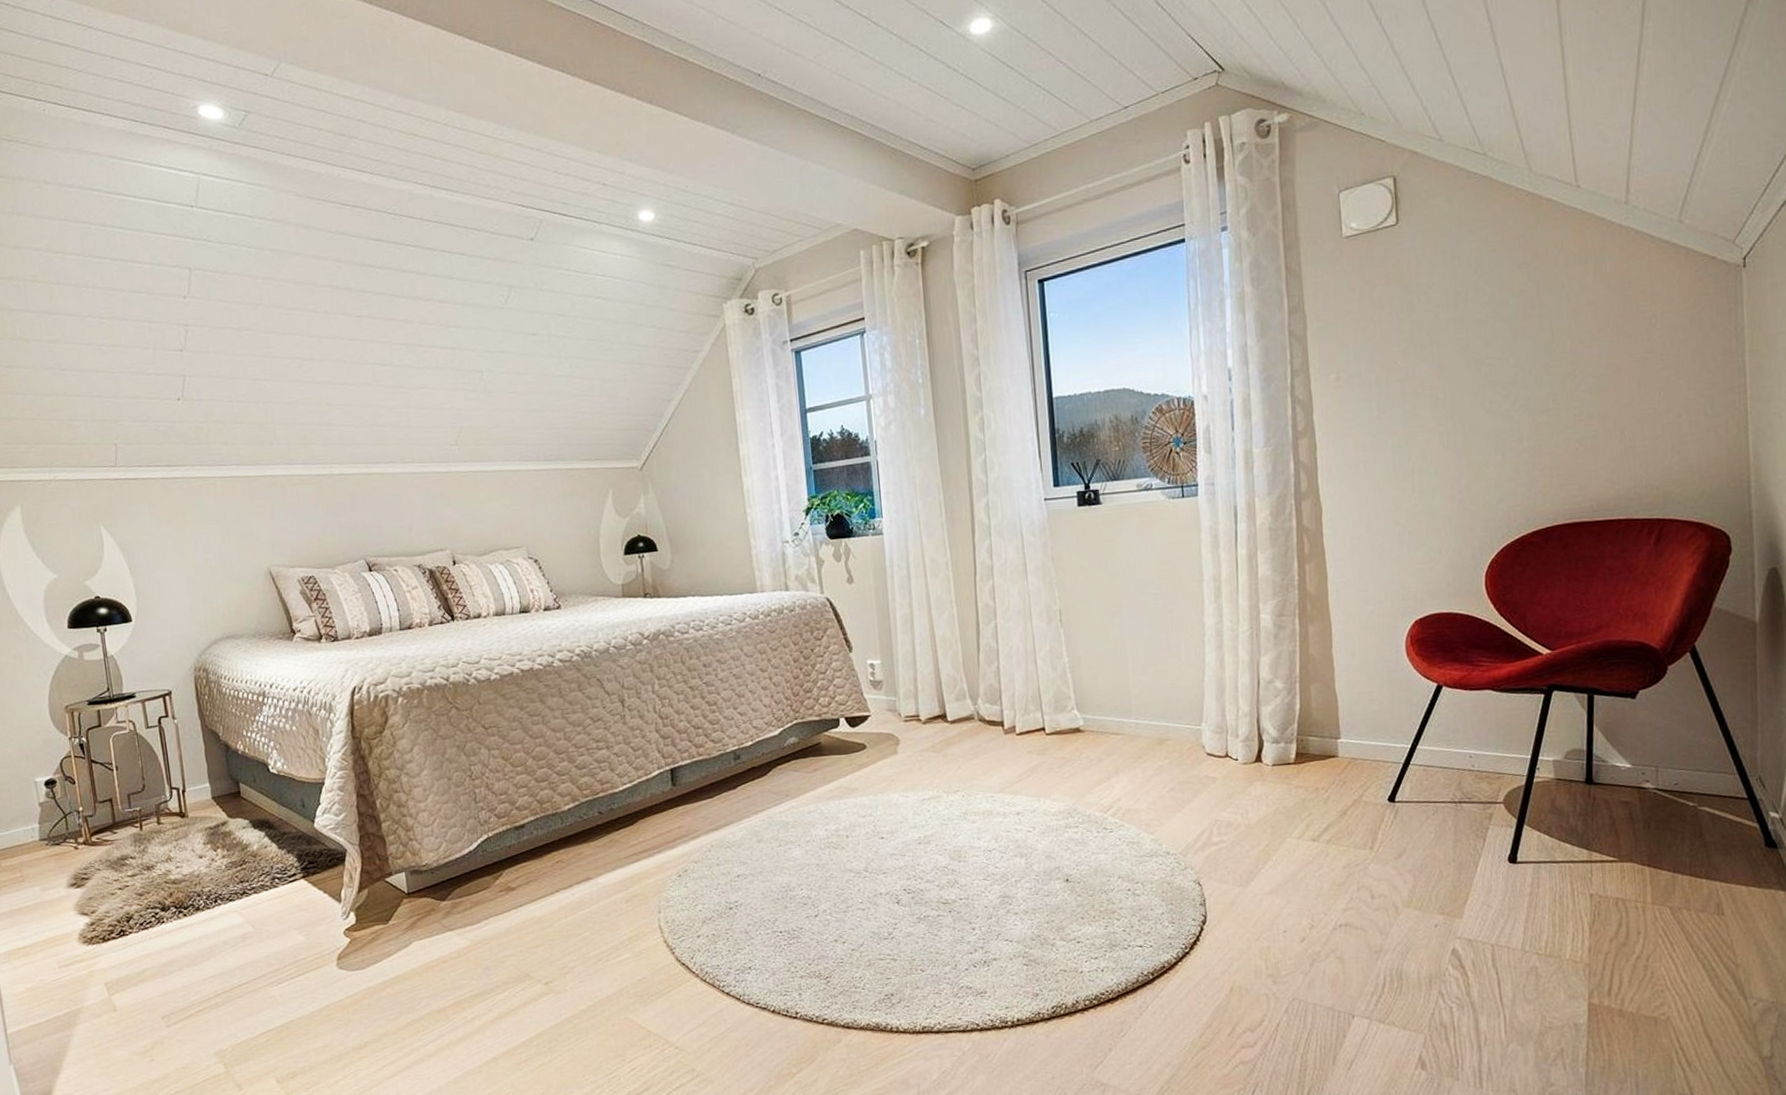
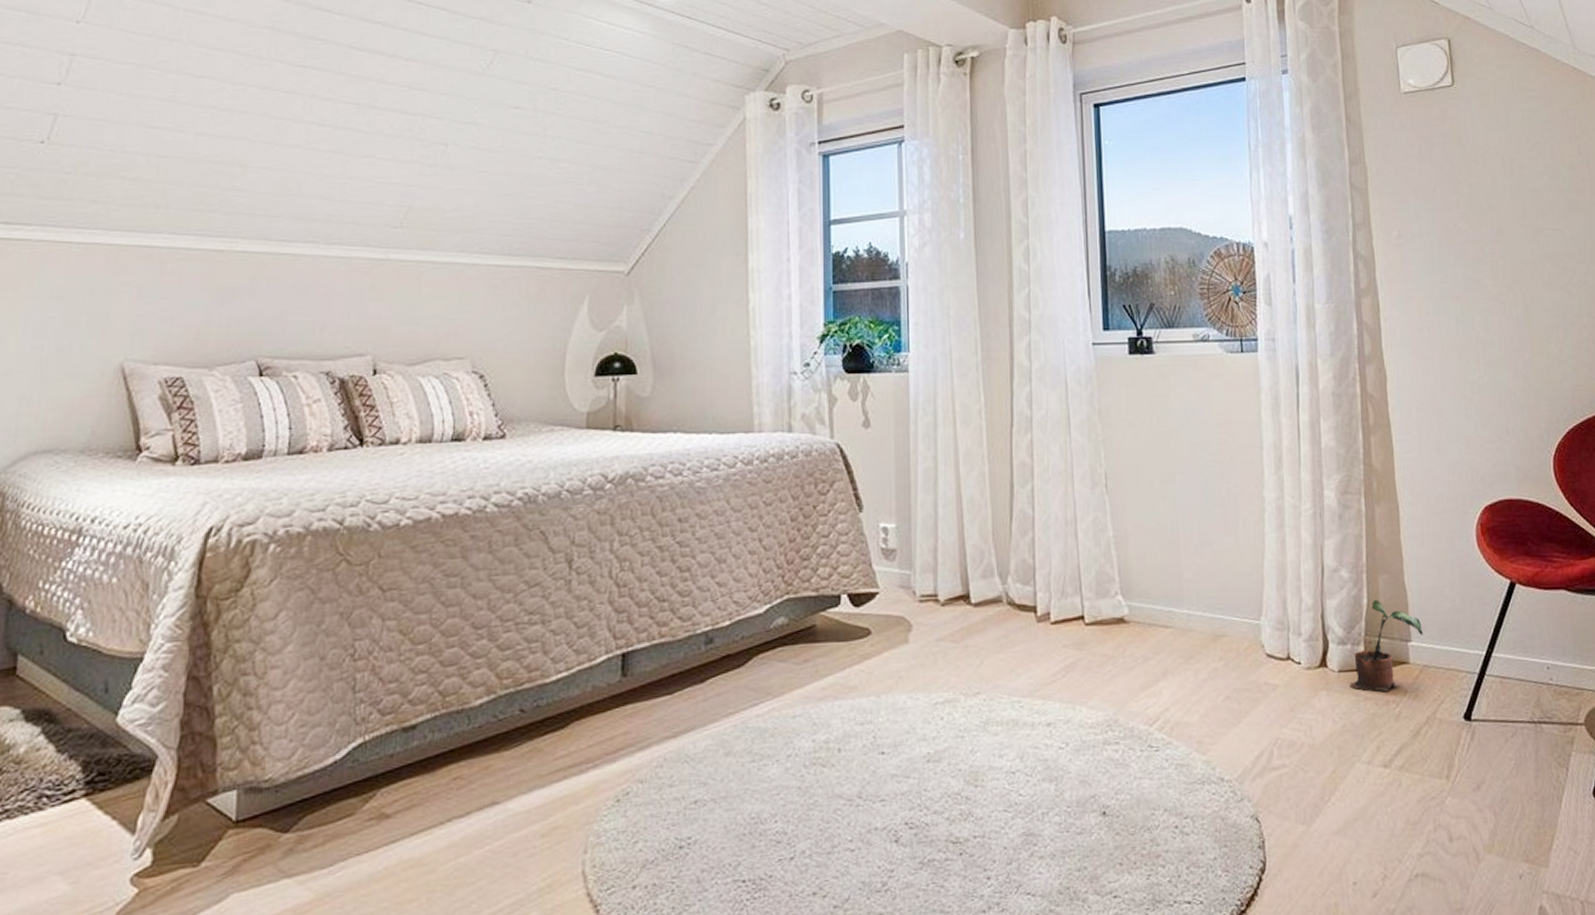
potted plant: none [1282,704,1352,780] -> present [1349,599,1423,691]

